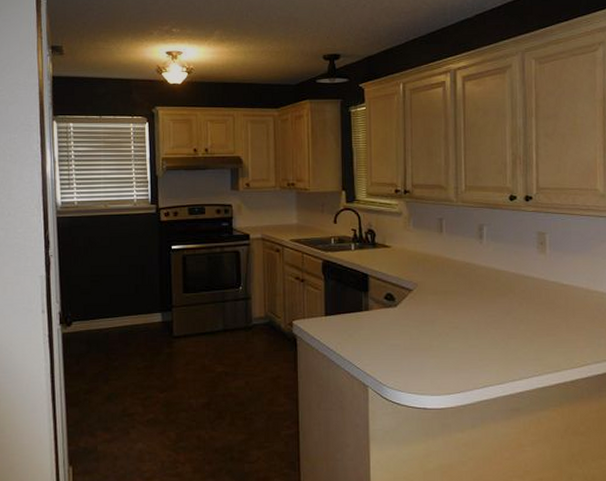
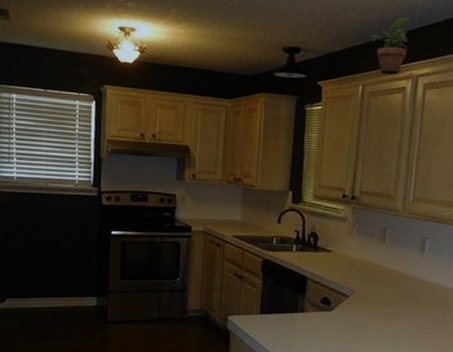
potted plant: none [406,16,443,71] -> present [371,17,411,75]

